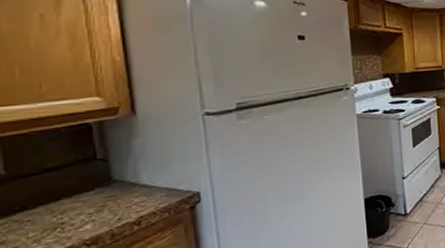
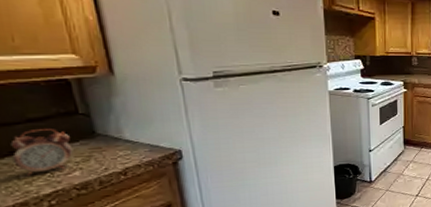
alarm clock: none [24,178,87,234] -> present [10,129,73,176]

